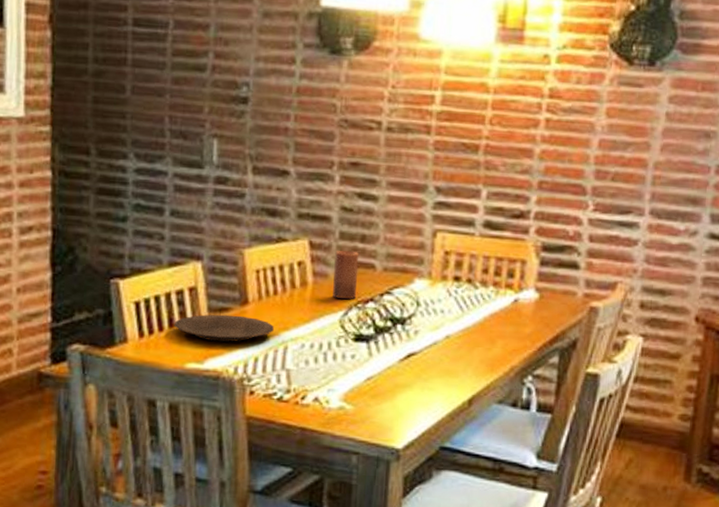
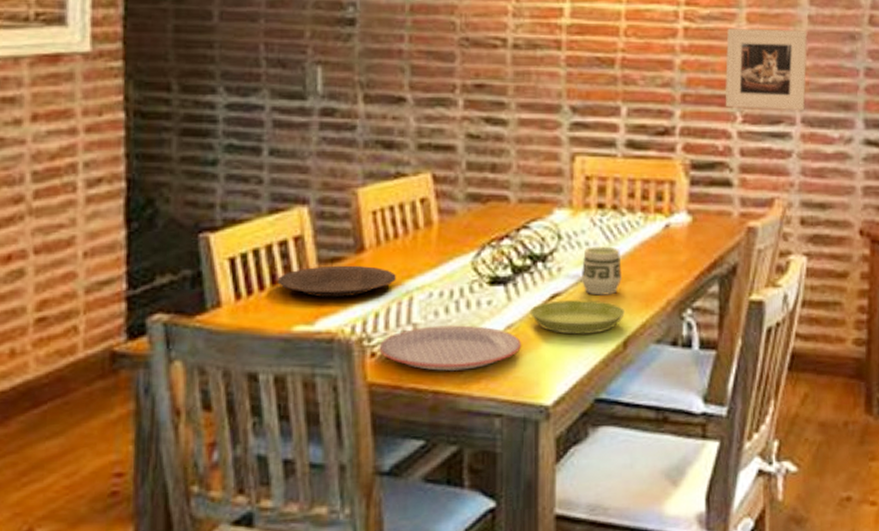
plate: none [257,372,379,412] -> present [379,325,521,371]
candle: present [333,250,359,300] -> none [461,182,490,238]
saucer: none [387,359,473,391] -> present [529,299,626,335]
cup: none [434,314,472,358] -> present [581,246,622,295]
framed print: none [578,122,663,202] -> present [725,28,807,110]

